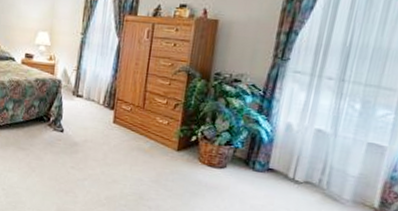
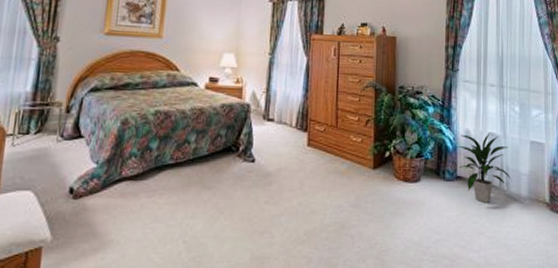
indoor plant: none [272,127,338,198] -> present [457,133,512,203]

